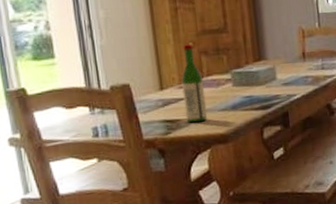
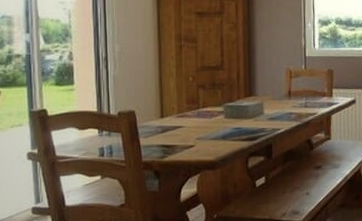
wine bottle: present [181,44,208,123] -> none [180,78,200,149]

